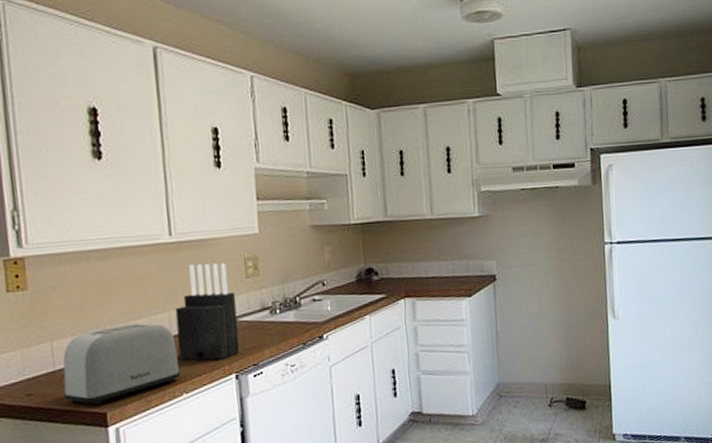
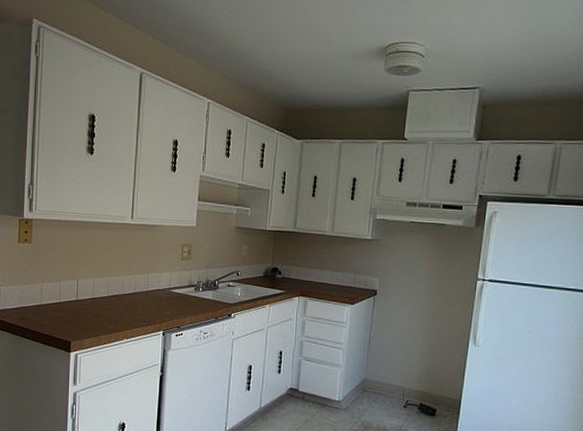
toaster: present [62,323,181,406] -> none [45,279,125,335]
knife block: present [175,263,240,361] -> none [125,243,172,318]

